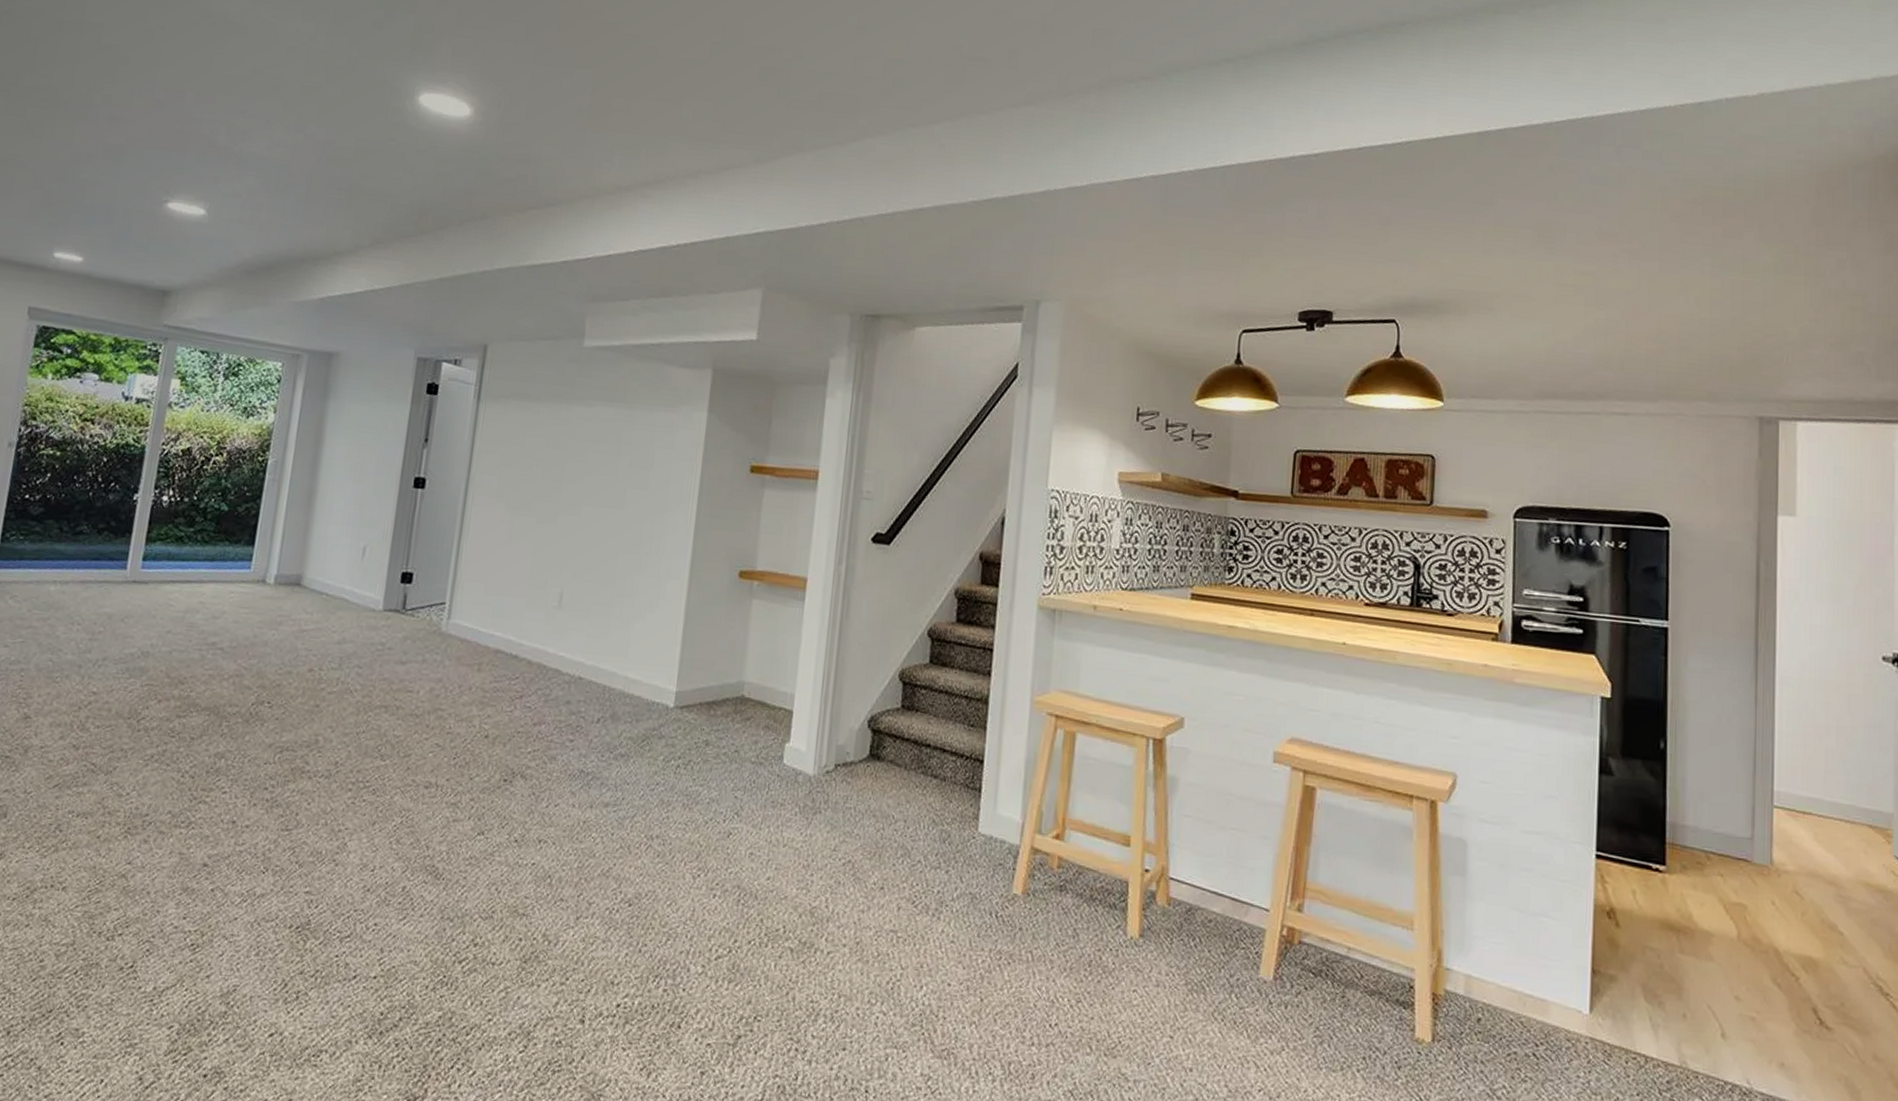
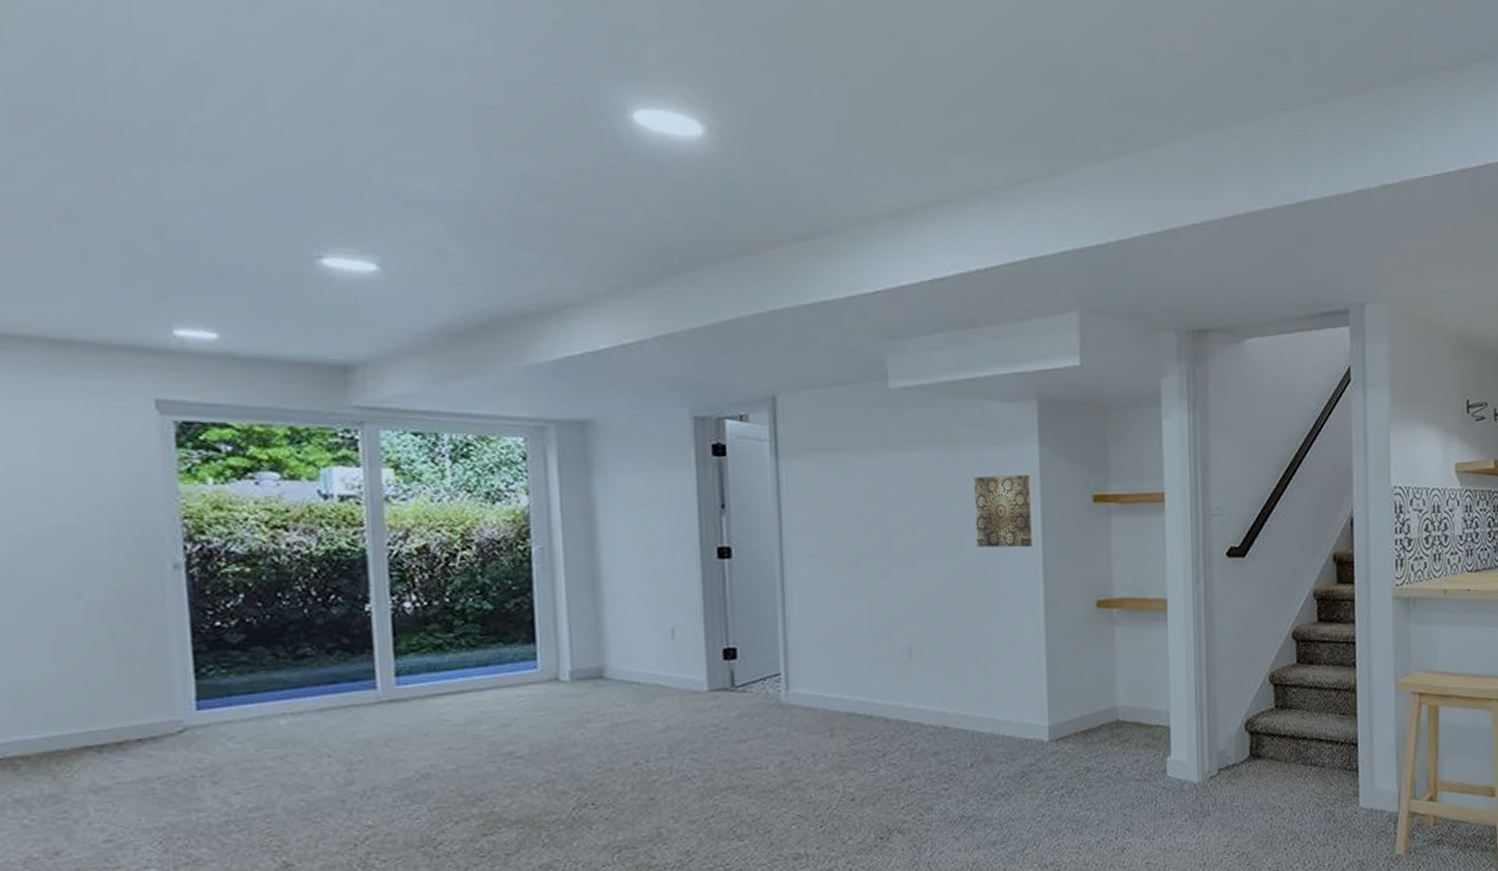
wall art: none [637,436,695,510] -> present [974,475,1033,548]

